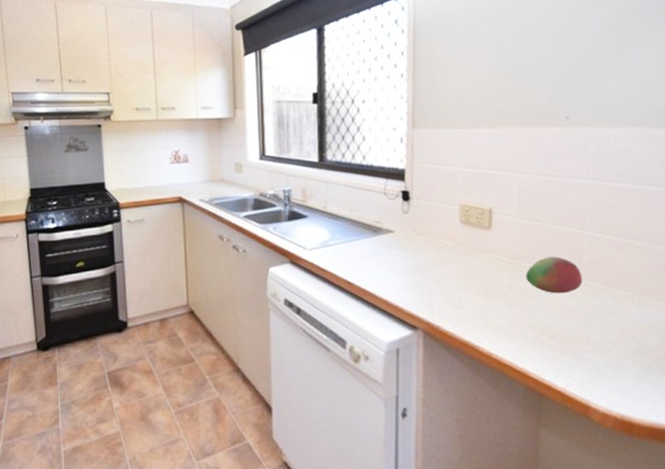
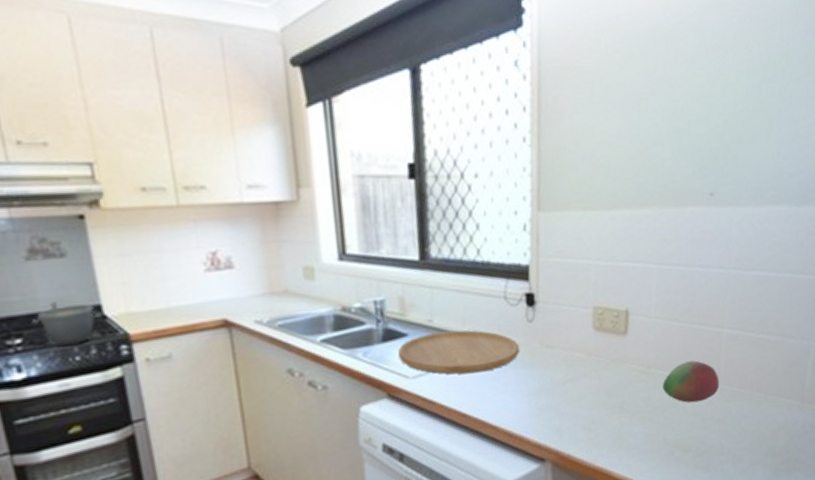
cooking pot: none [63,179,105,208] -> present [31,302,103,347]
cutting board: none [300,216,396,251] -> present [398,330,519,375]

